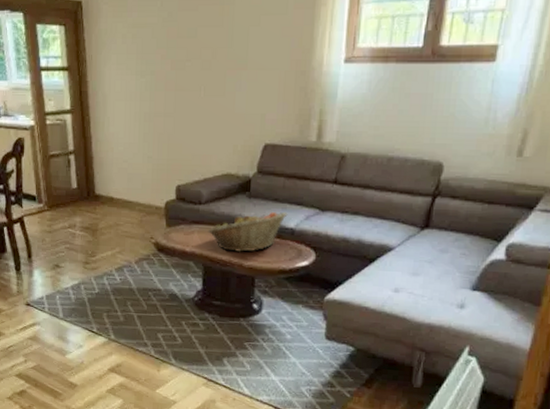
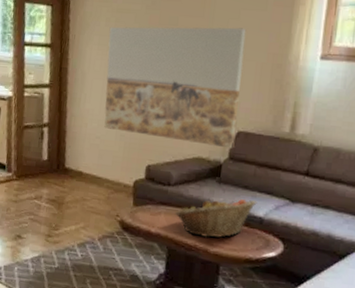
wall art: none [126,35,268,162] -> present [104,27,247,149]

